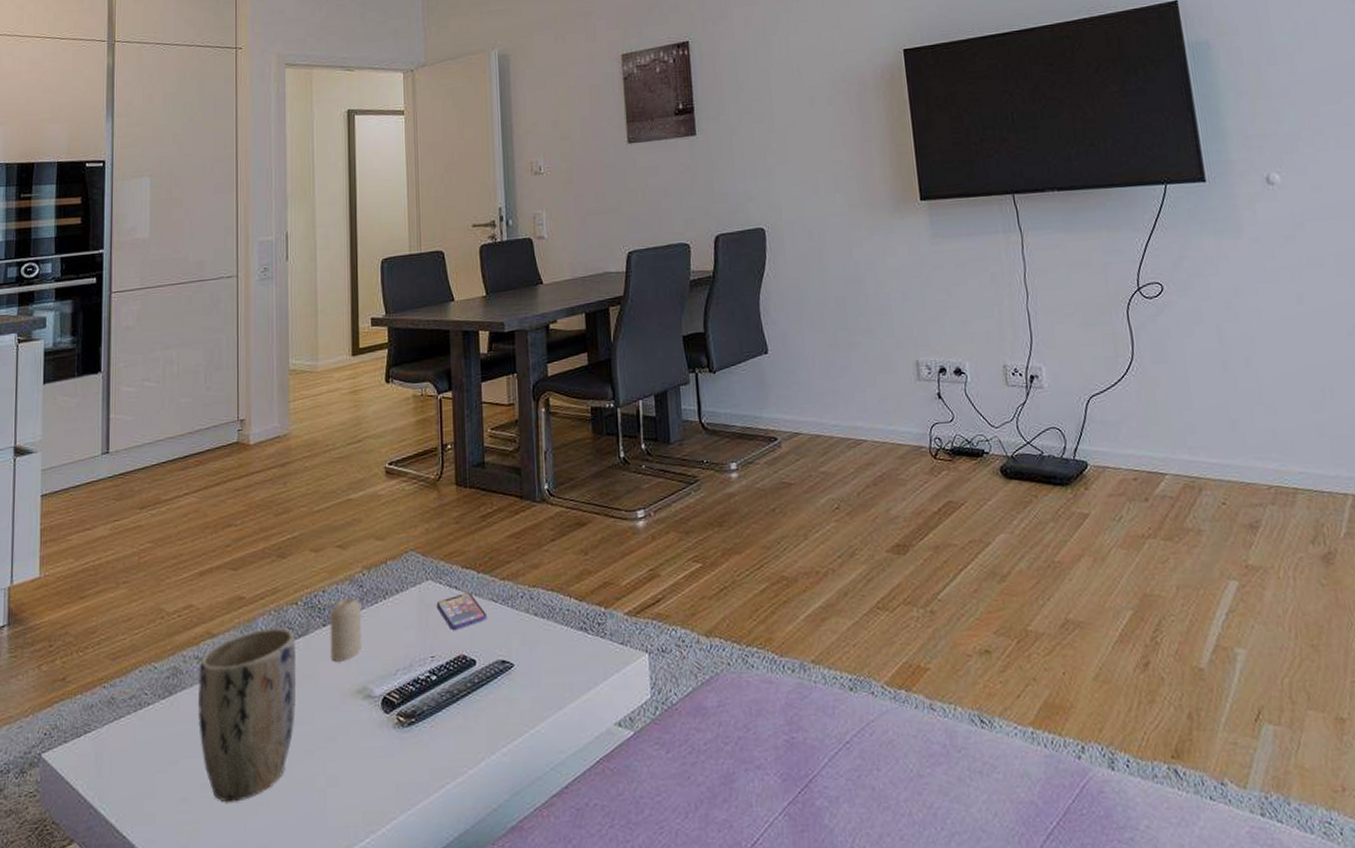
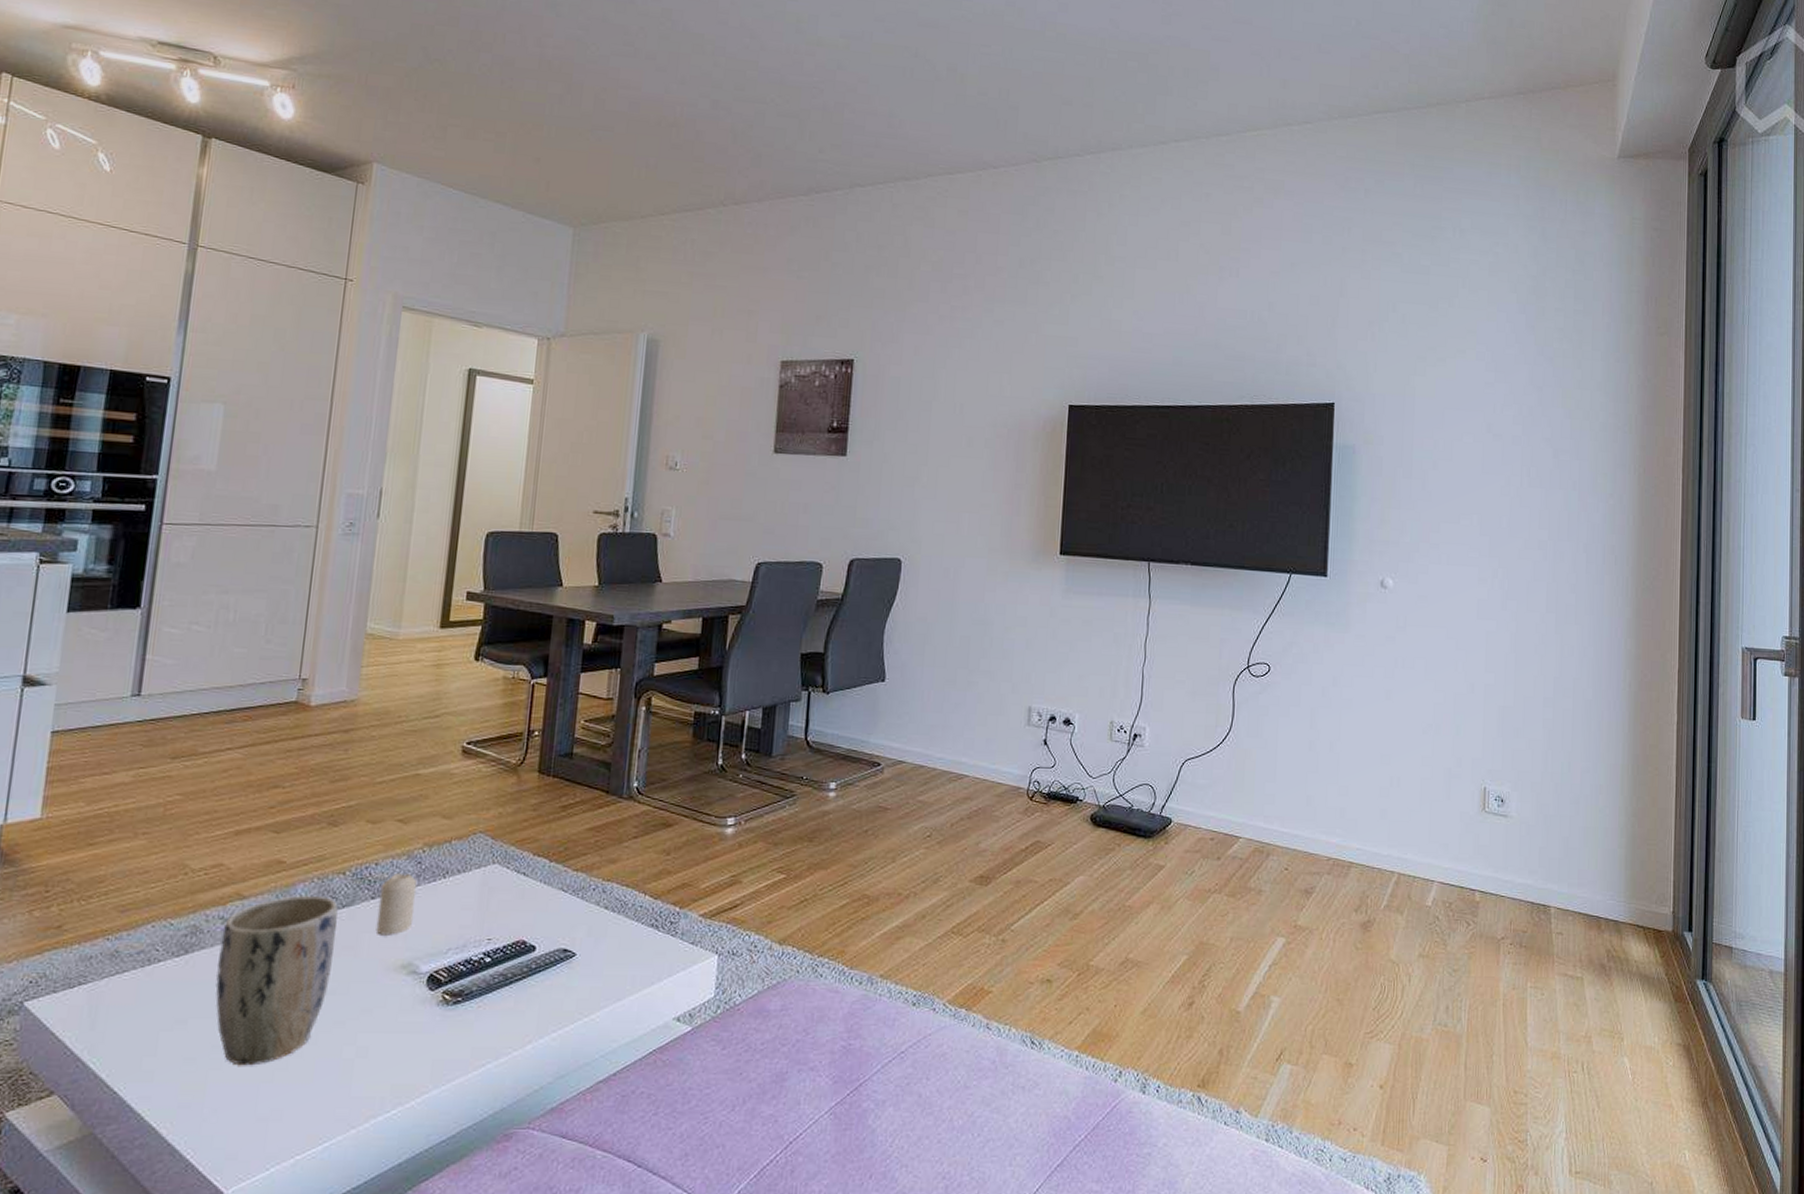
smartphone: present [436,593,486,631] -> none [500,880,554,916]

